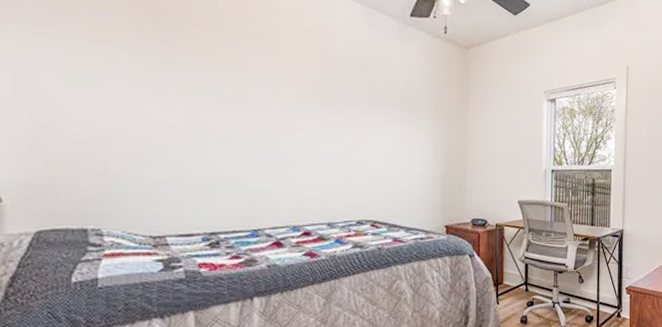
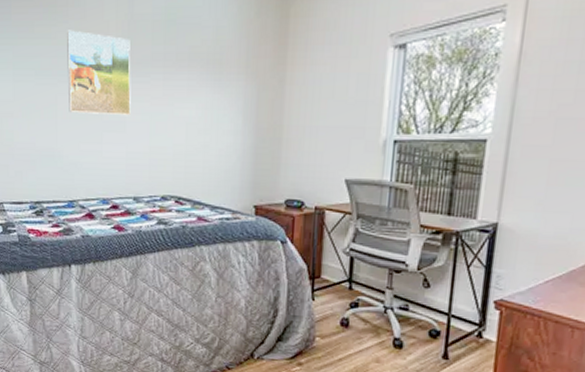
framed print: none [255,61,326,146] -> present [67,30,131,116]

